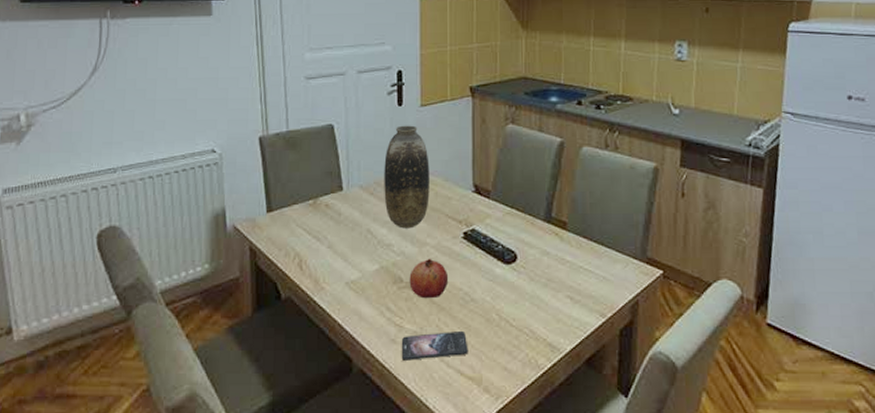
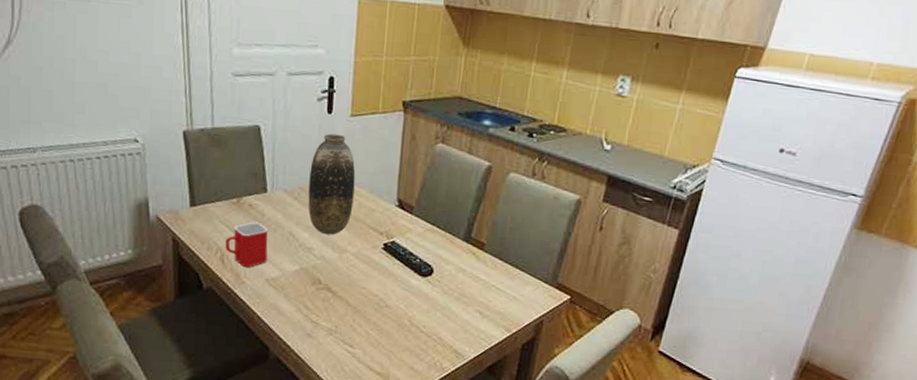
mug: none [303,222,346,272] -> present [225,222,269,268]
smartphone: present [402,330,468,361] -> none [316,331,379,354]
fruit: present [409,258,449,299] -> none [327,264,366,301]

